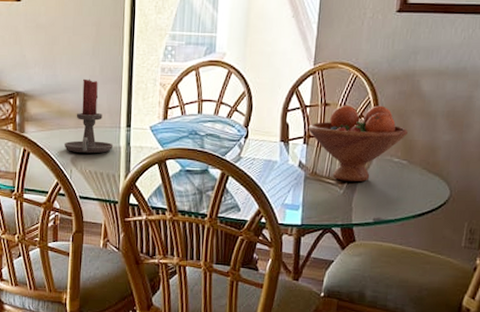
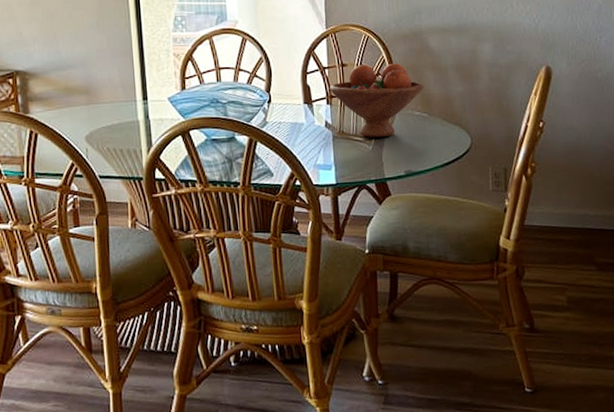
candle holder: present [63,78,114,154] -> none [75,53,131,131]

